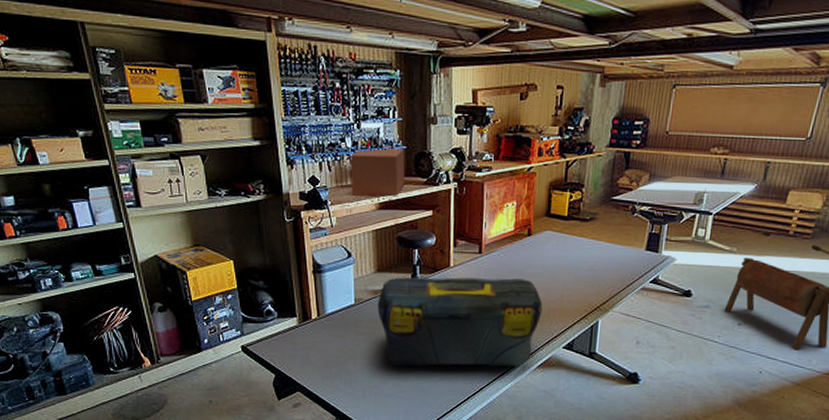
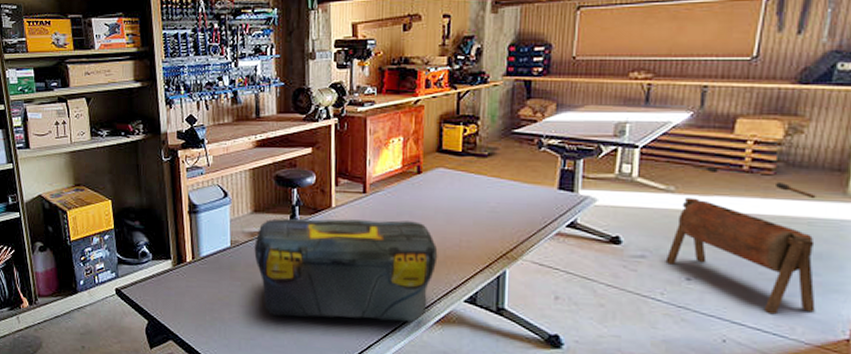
cardboard box: present [350,147,405,197] -> none [227,84,283,134]

